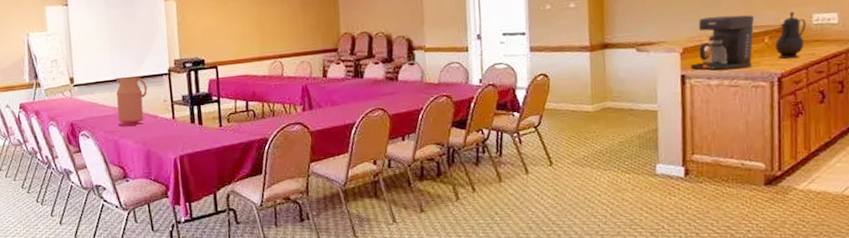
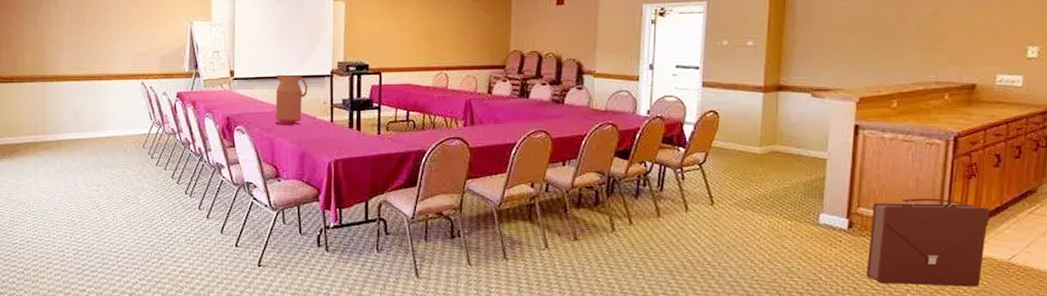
coffee maker: present [691,15,755,71] -> none [865,67,937,124]
briefcase: none [706,138,821,226] -> present [866,198,991,287]
coffeepot: present [775,12,806,59] -> none [955,71,989,119]

